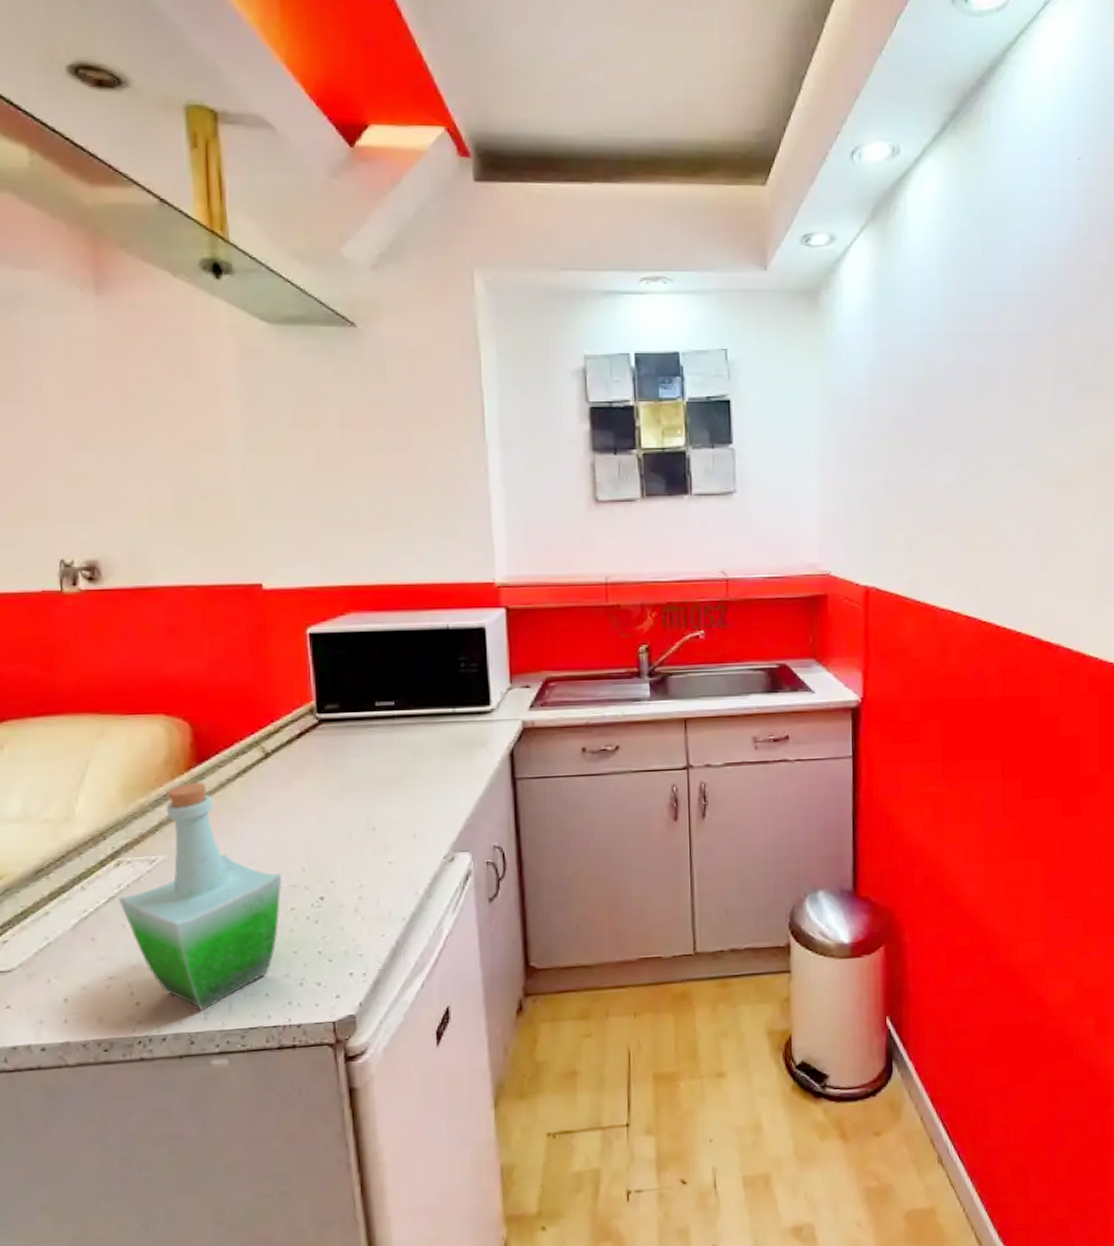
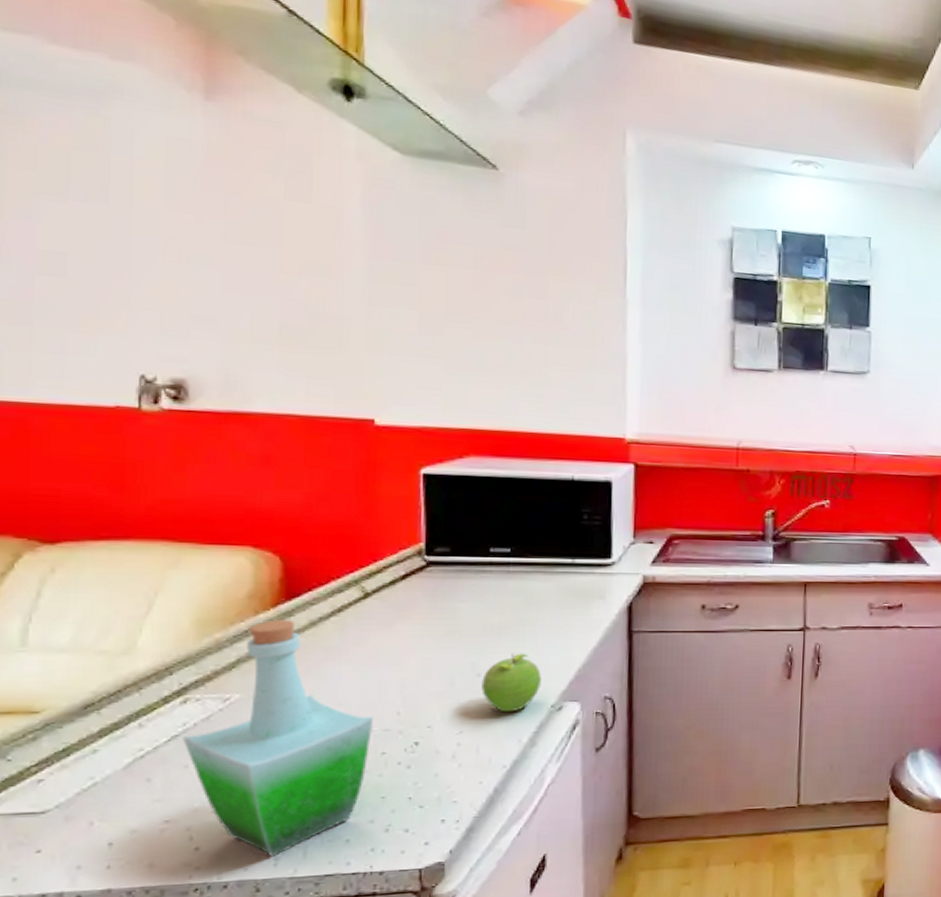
fruit: none [377,805,432,865] -> present [481,653,541,713]

